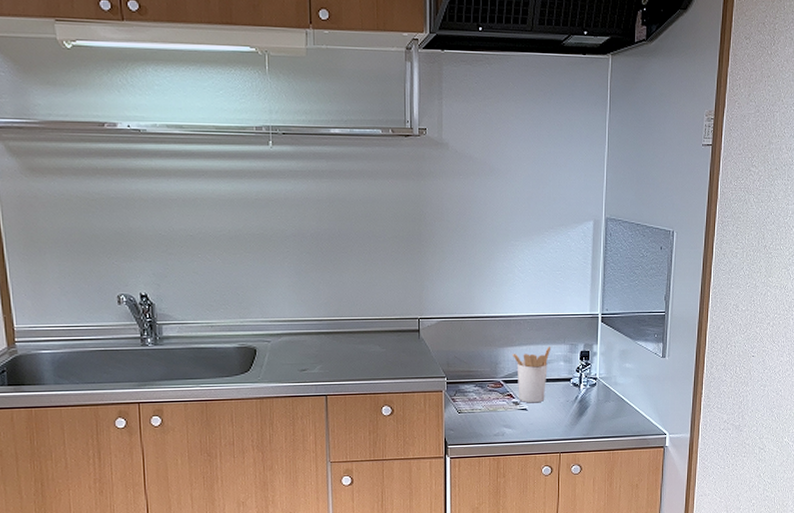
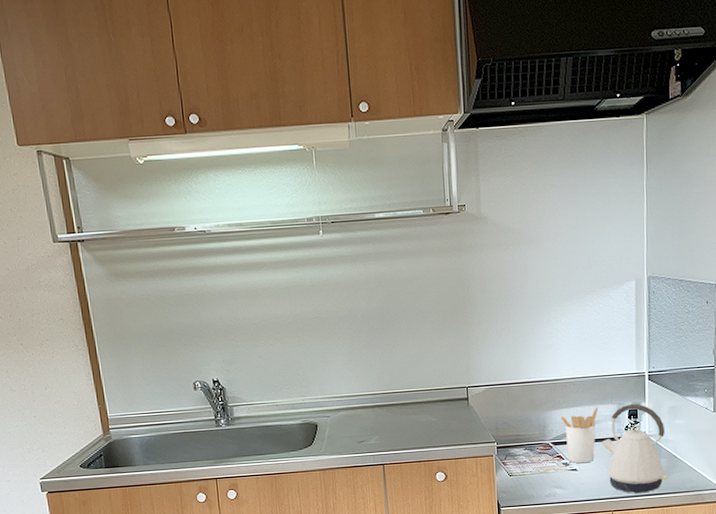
kettle: none [552,345,616,435] -> present [601,403,669,493]

